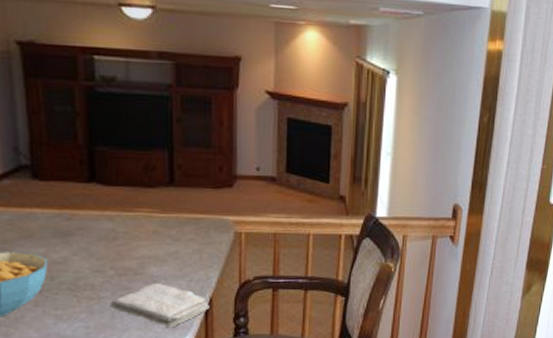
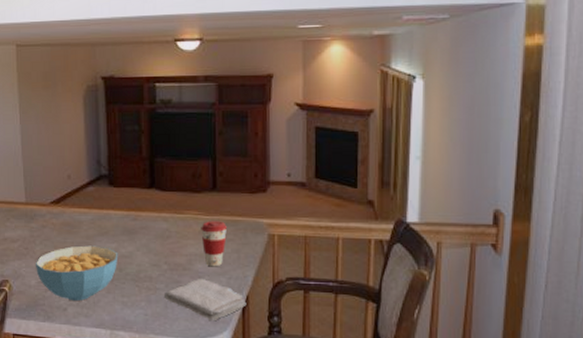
coffee cup: none [155,219,187,270] -> present [201,221,227,267]

